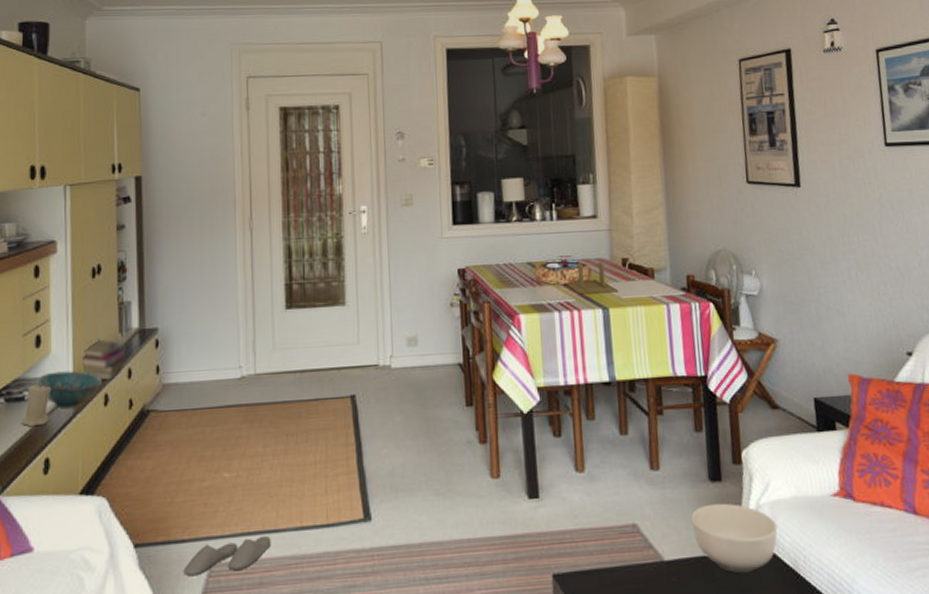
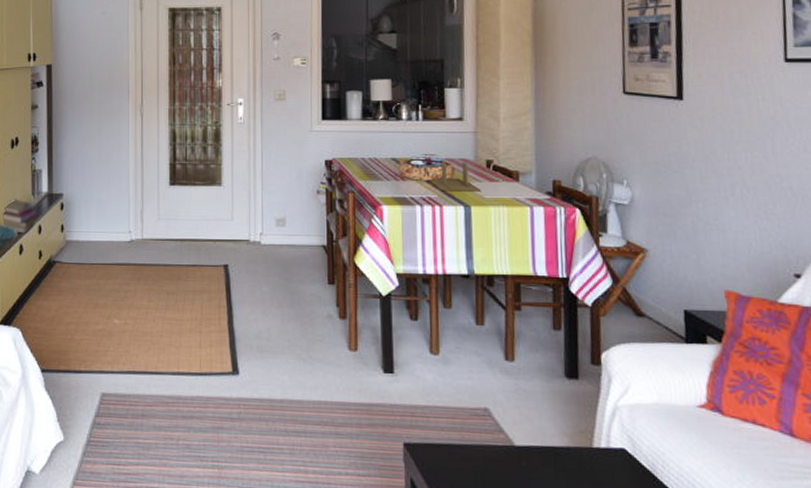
slippers: present [183,535,271,577] -> none [80,375,153,402]
bowl: present [691,503,778,574] -> none [544,399,636,469]

